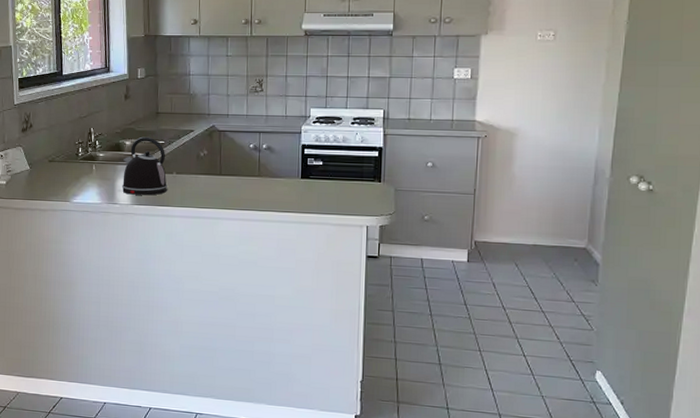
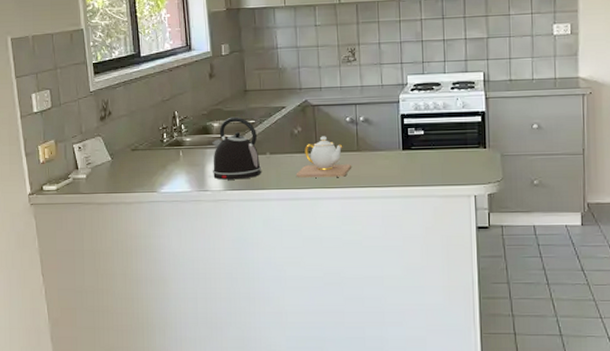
teapot: none [199,160,252,200] -> present [296,136,351,178]

